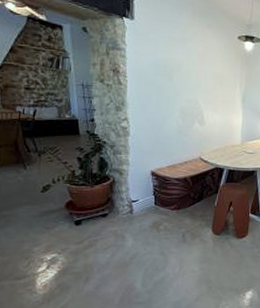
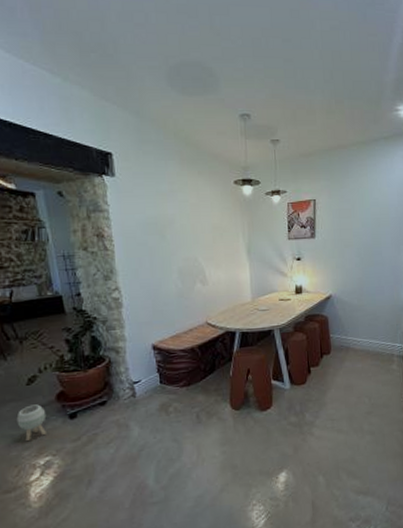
planter: none [30,209,56,240] -> present [16,404,47,442]

